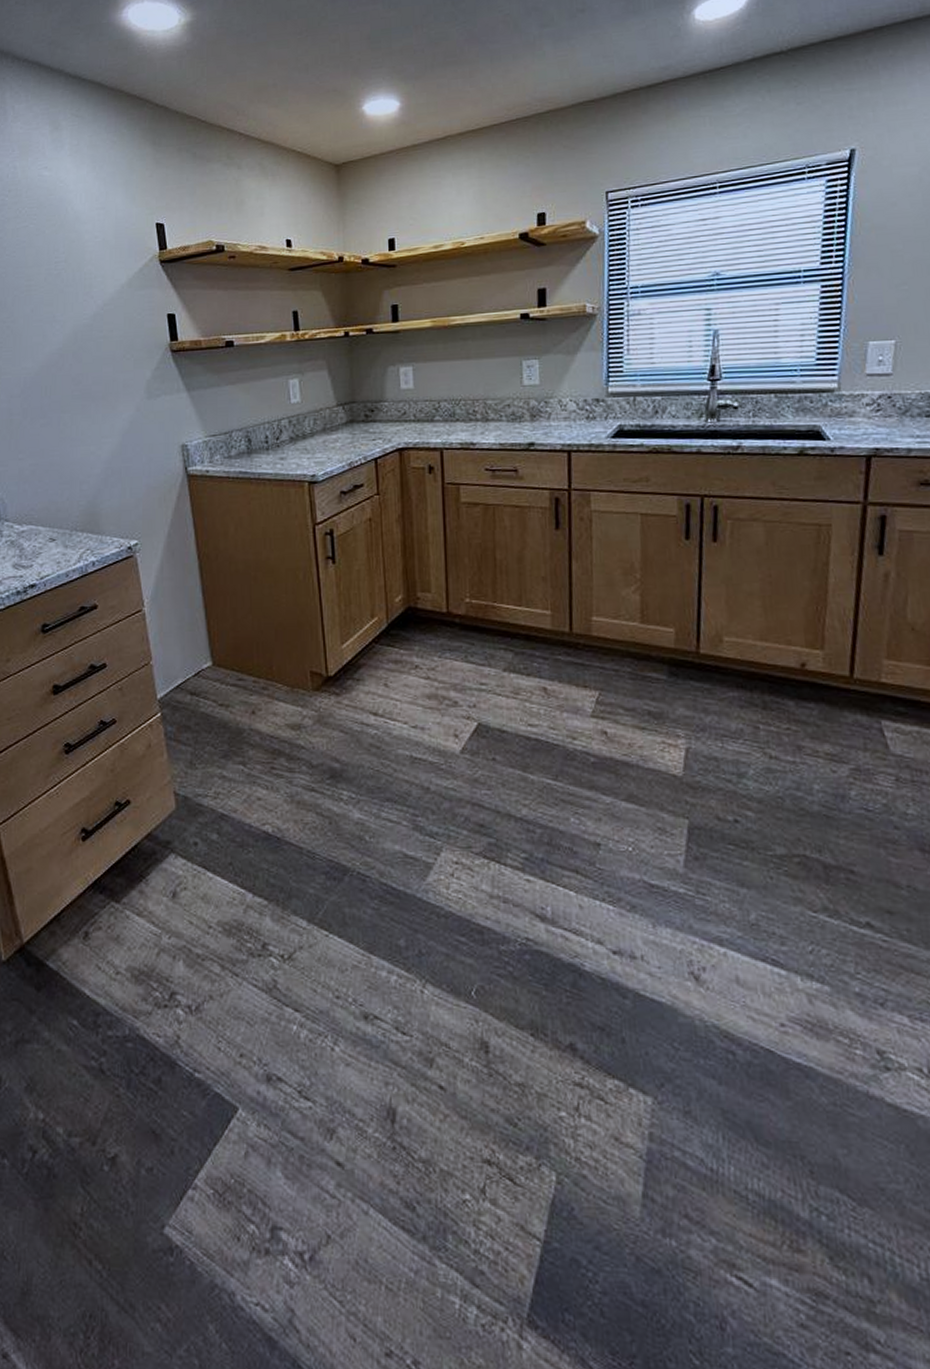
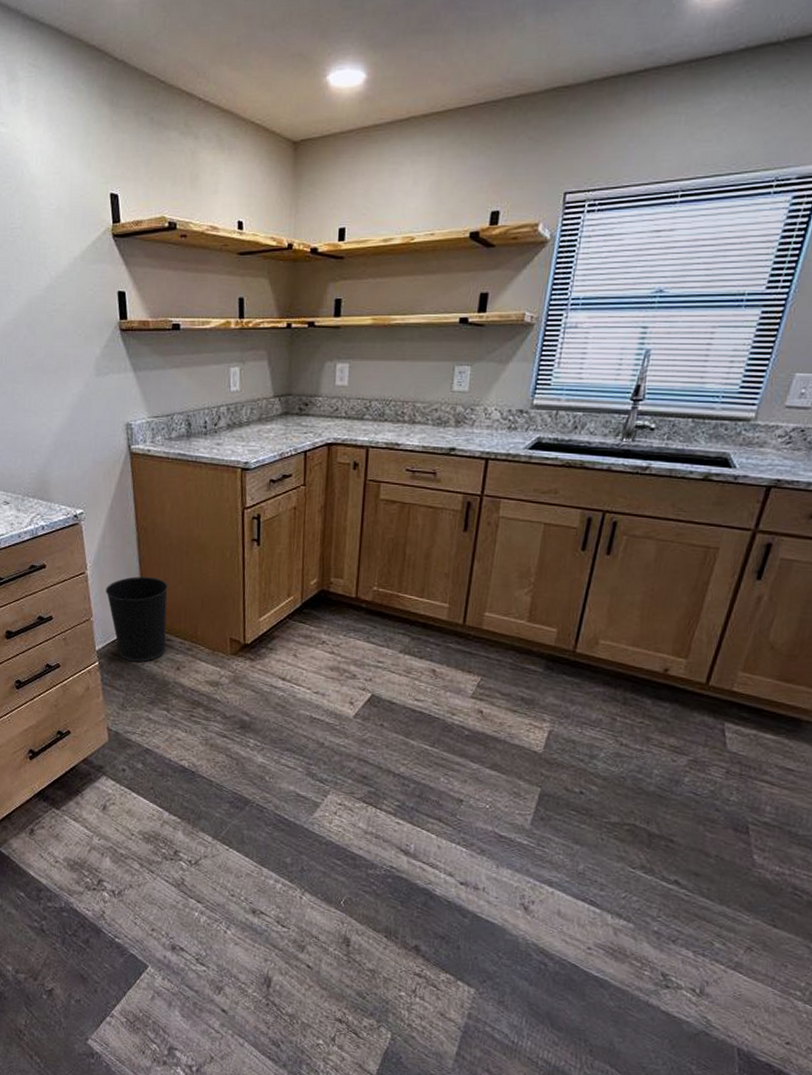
wastebasket: none [166,608,238,709] -> present [105,576,168,663]

